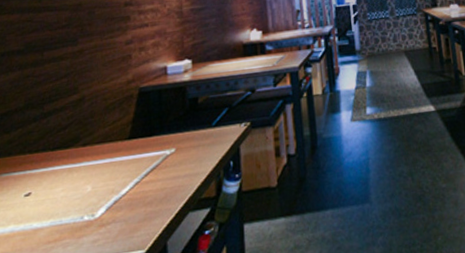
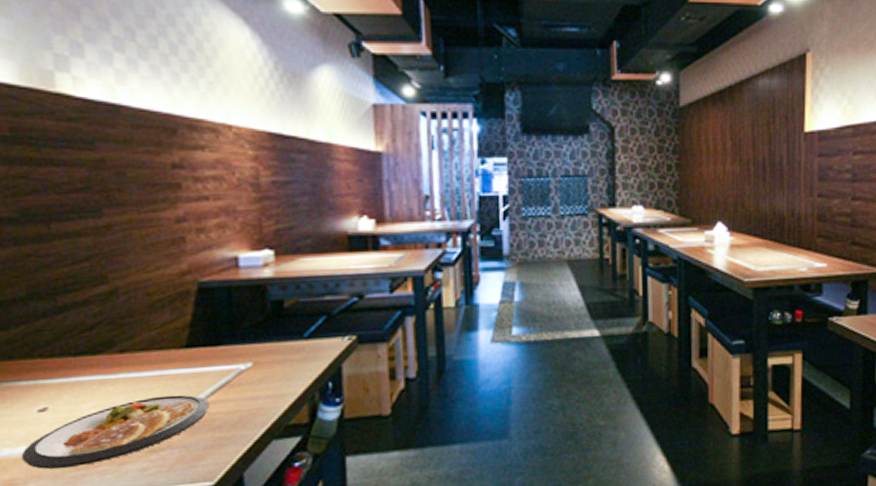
dish: none [11,177,144,244] -> present [22,395,210,469]

